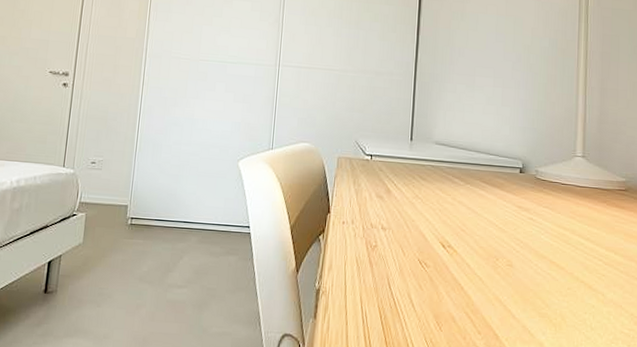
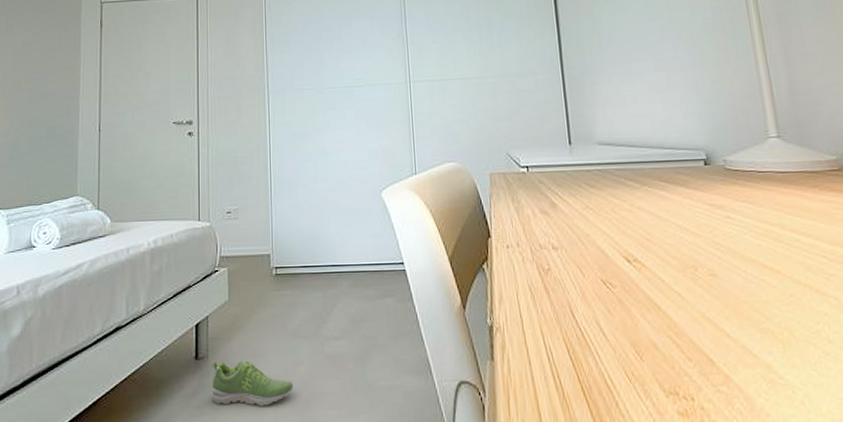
shoe: none [54,296,134,340] -> present [210,360,294,406]

